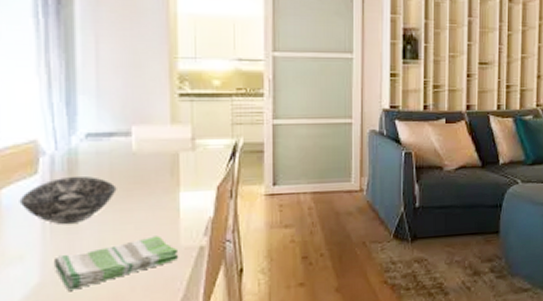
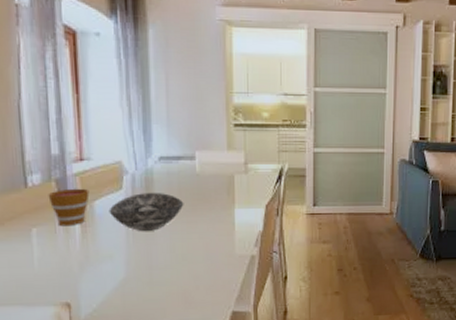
dish towel: present [53,236,179,291] -> none [135,245,234,285]

